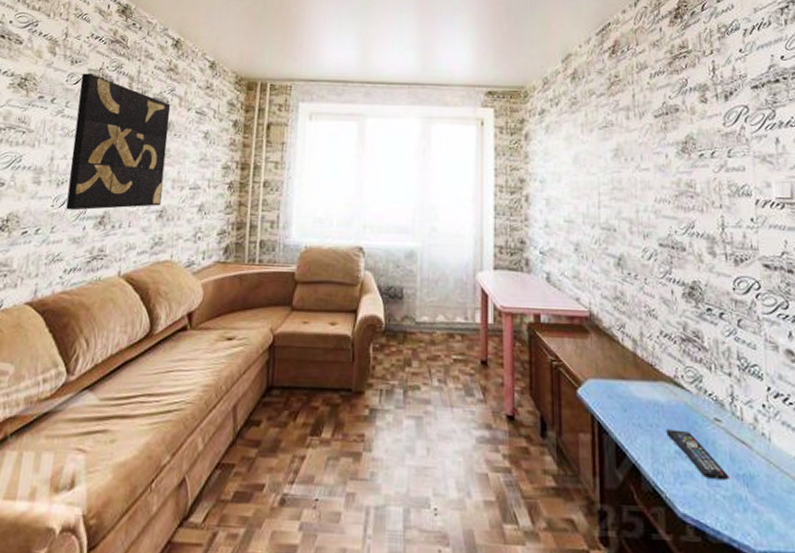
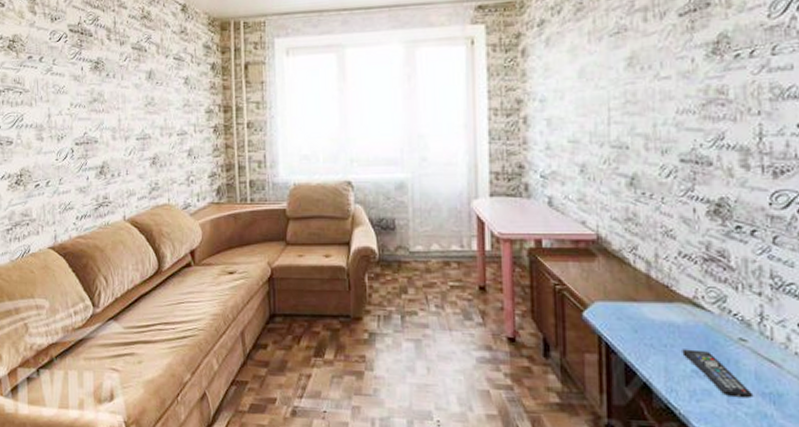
wall art: present [66,73,171,211] -> none [62,29,152,163]

